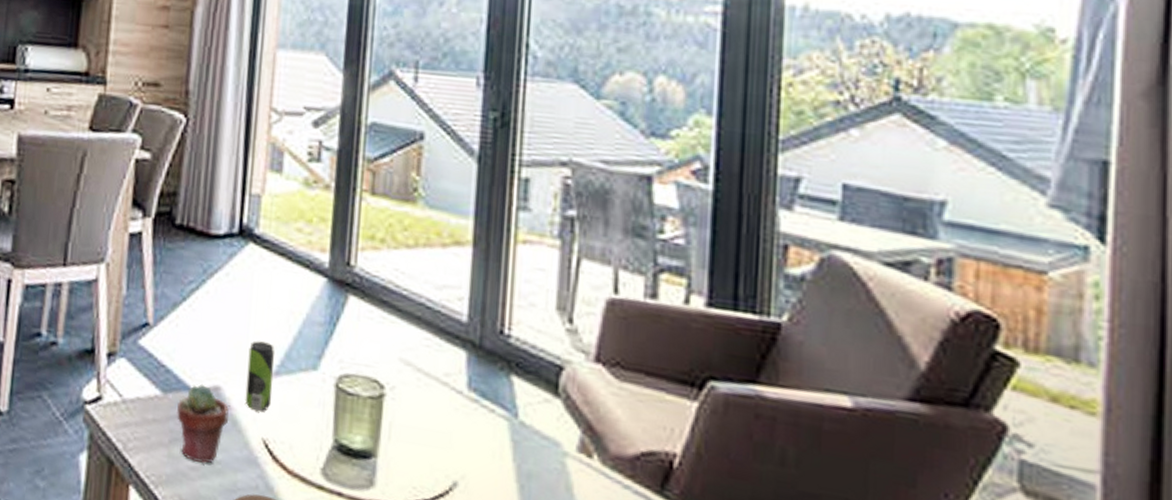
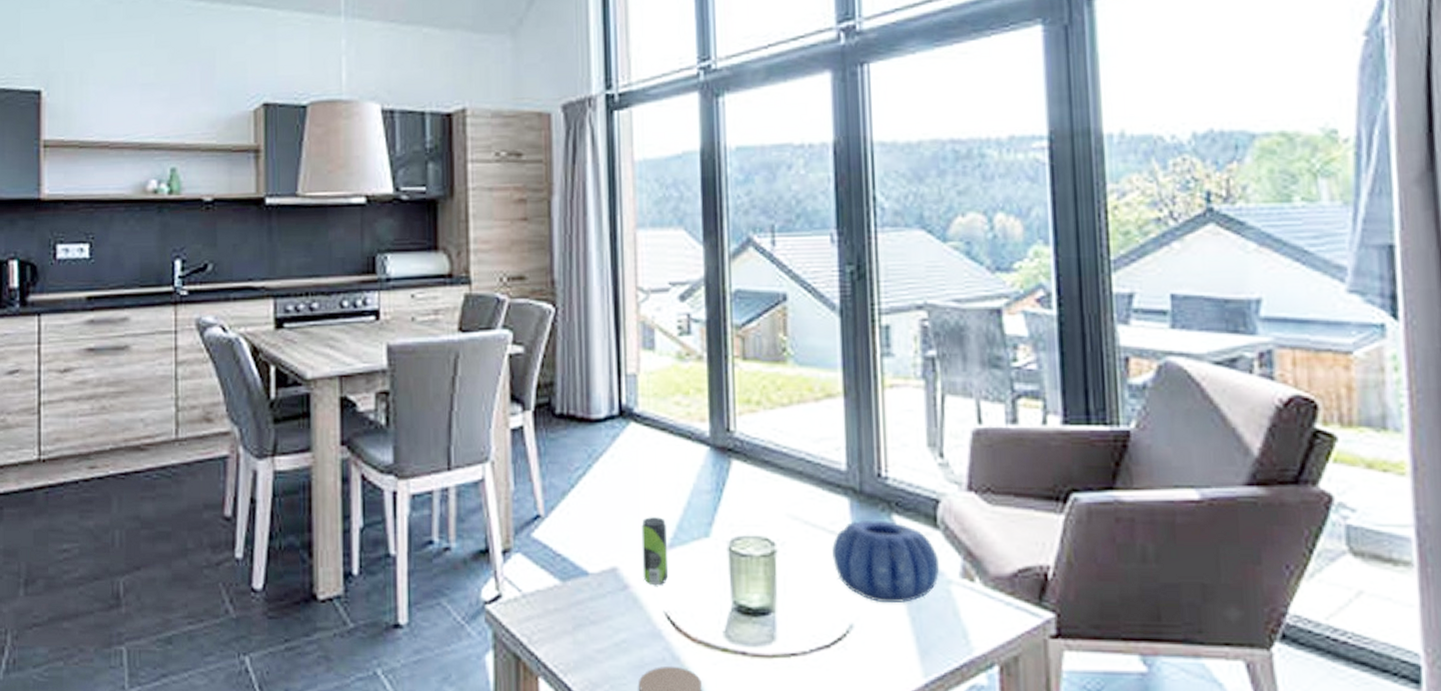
potted succulent: present [177,383,229,463] -> none [577,567,628,645]
decorative bowl: none [442,376,557,469] -> present [832,521,940,604]

